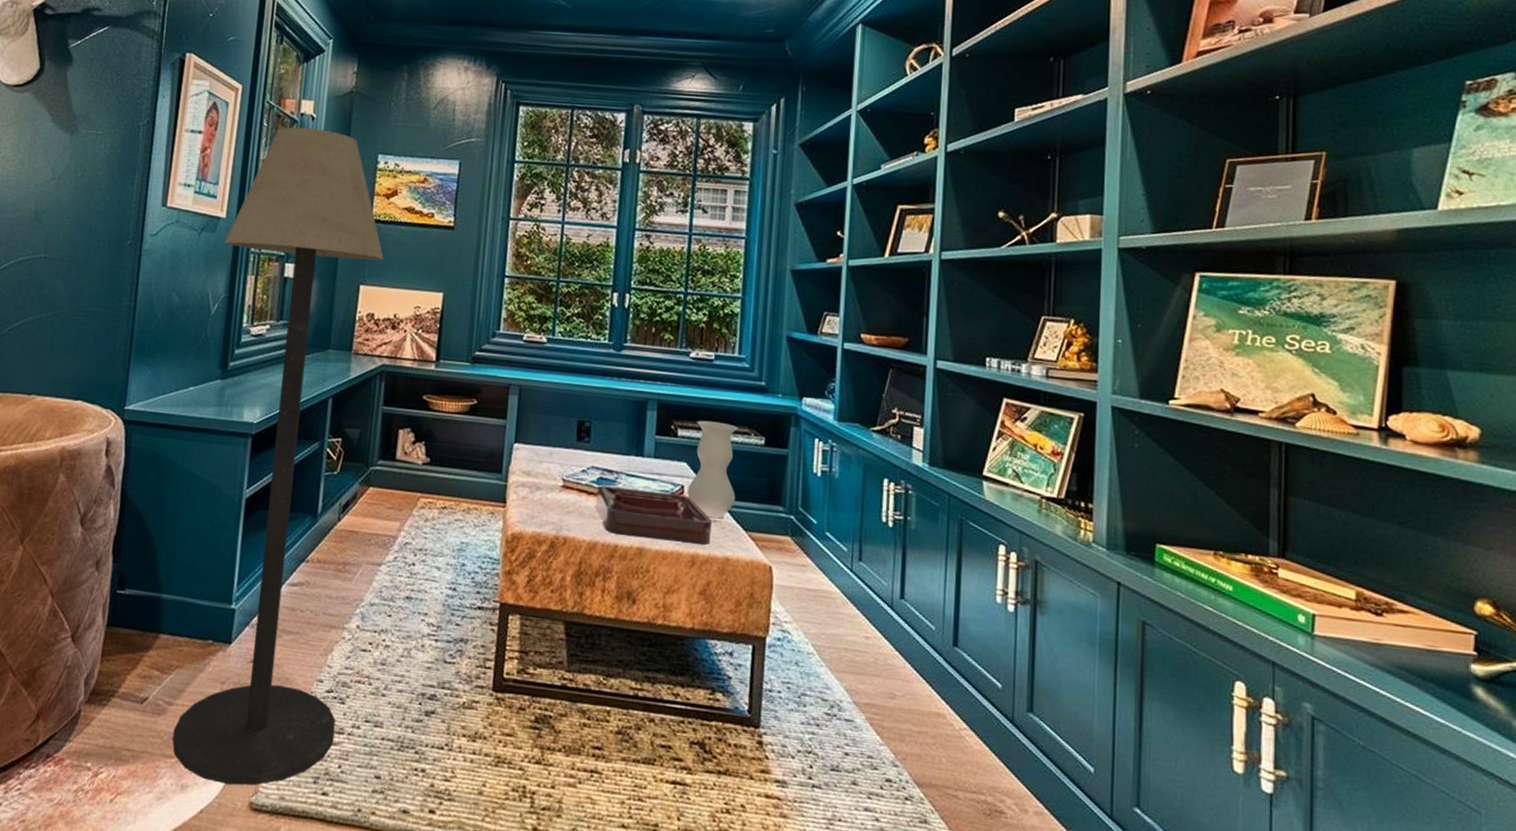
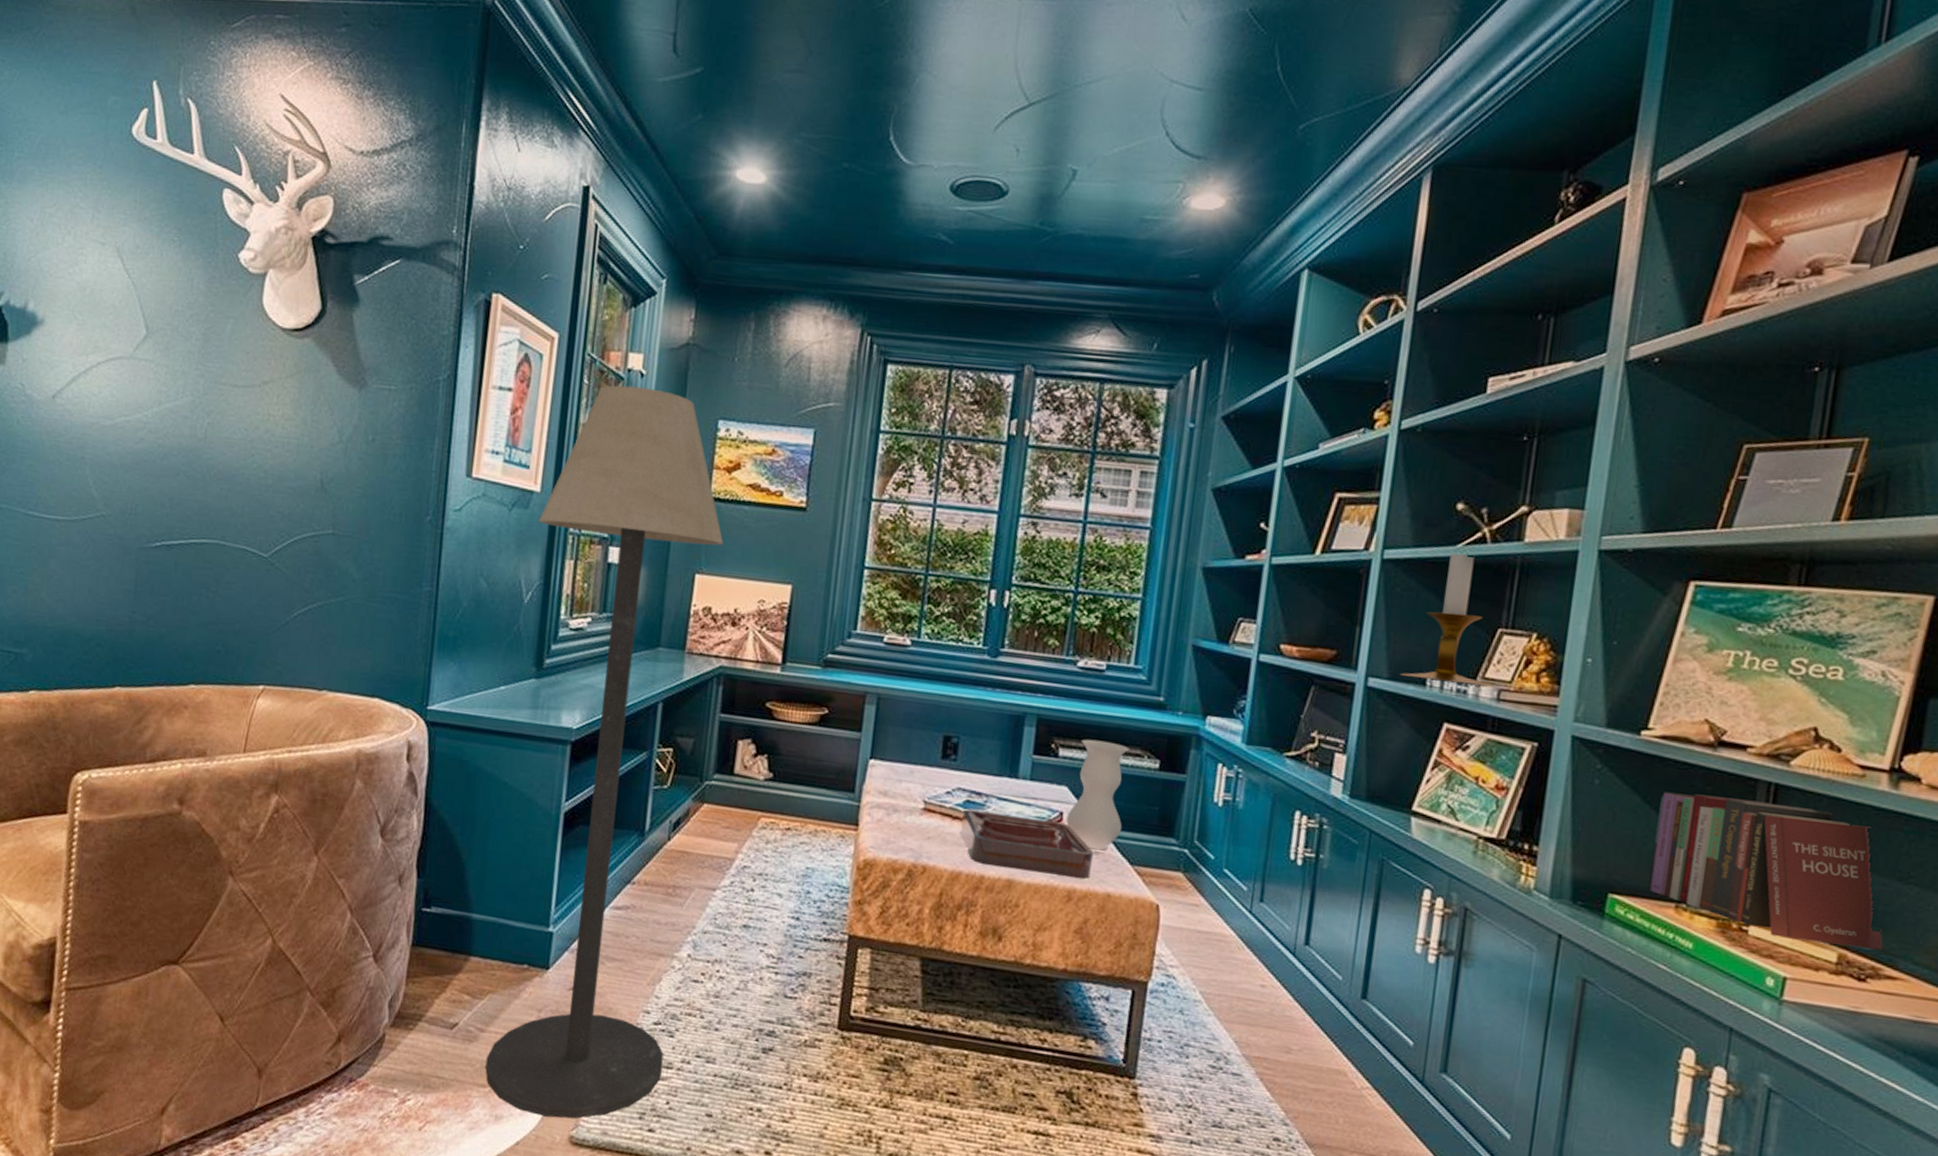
candlestick: none [962,252,1042,366] -> present [1399,552,1493,687]
books: none [1189,453,1392,587] -> present [1648,792,1883,950]

